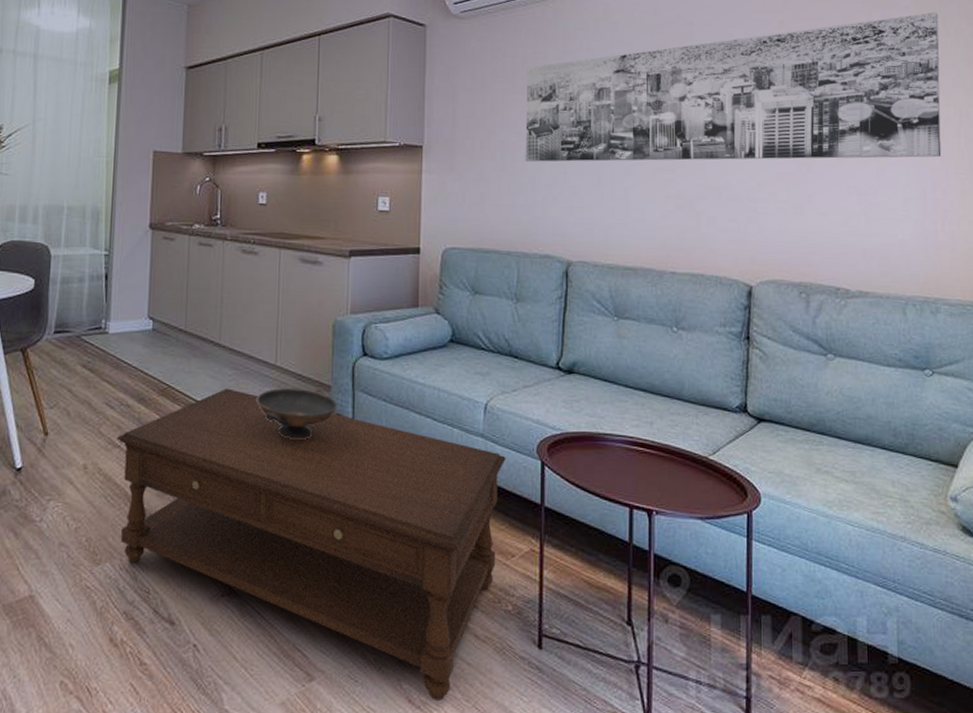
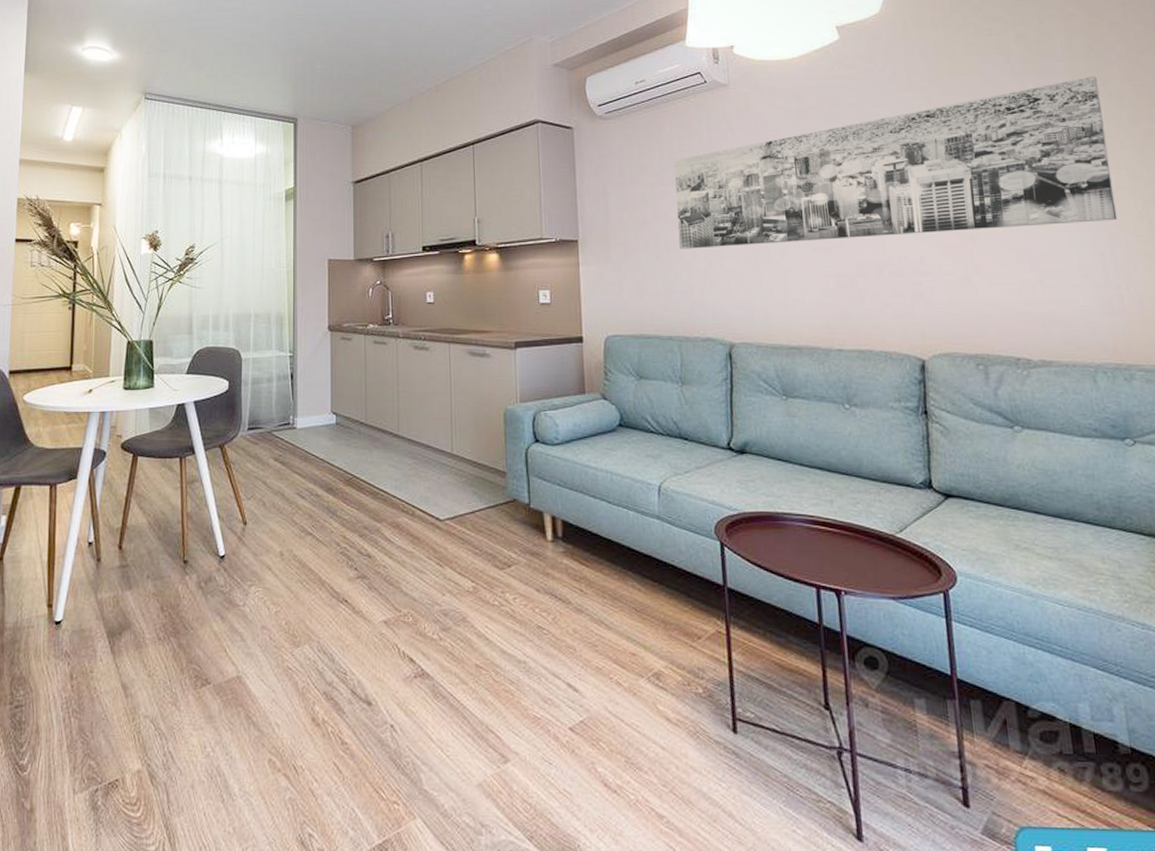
coffee table: present [116,388,506,700] -> none [309,477,684,785]
decorative bowl: present [256,388,338,441] -> none [436,474,514,526]

